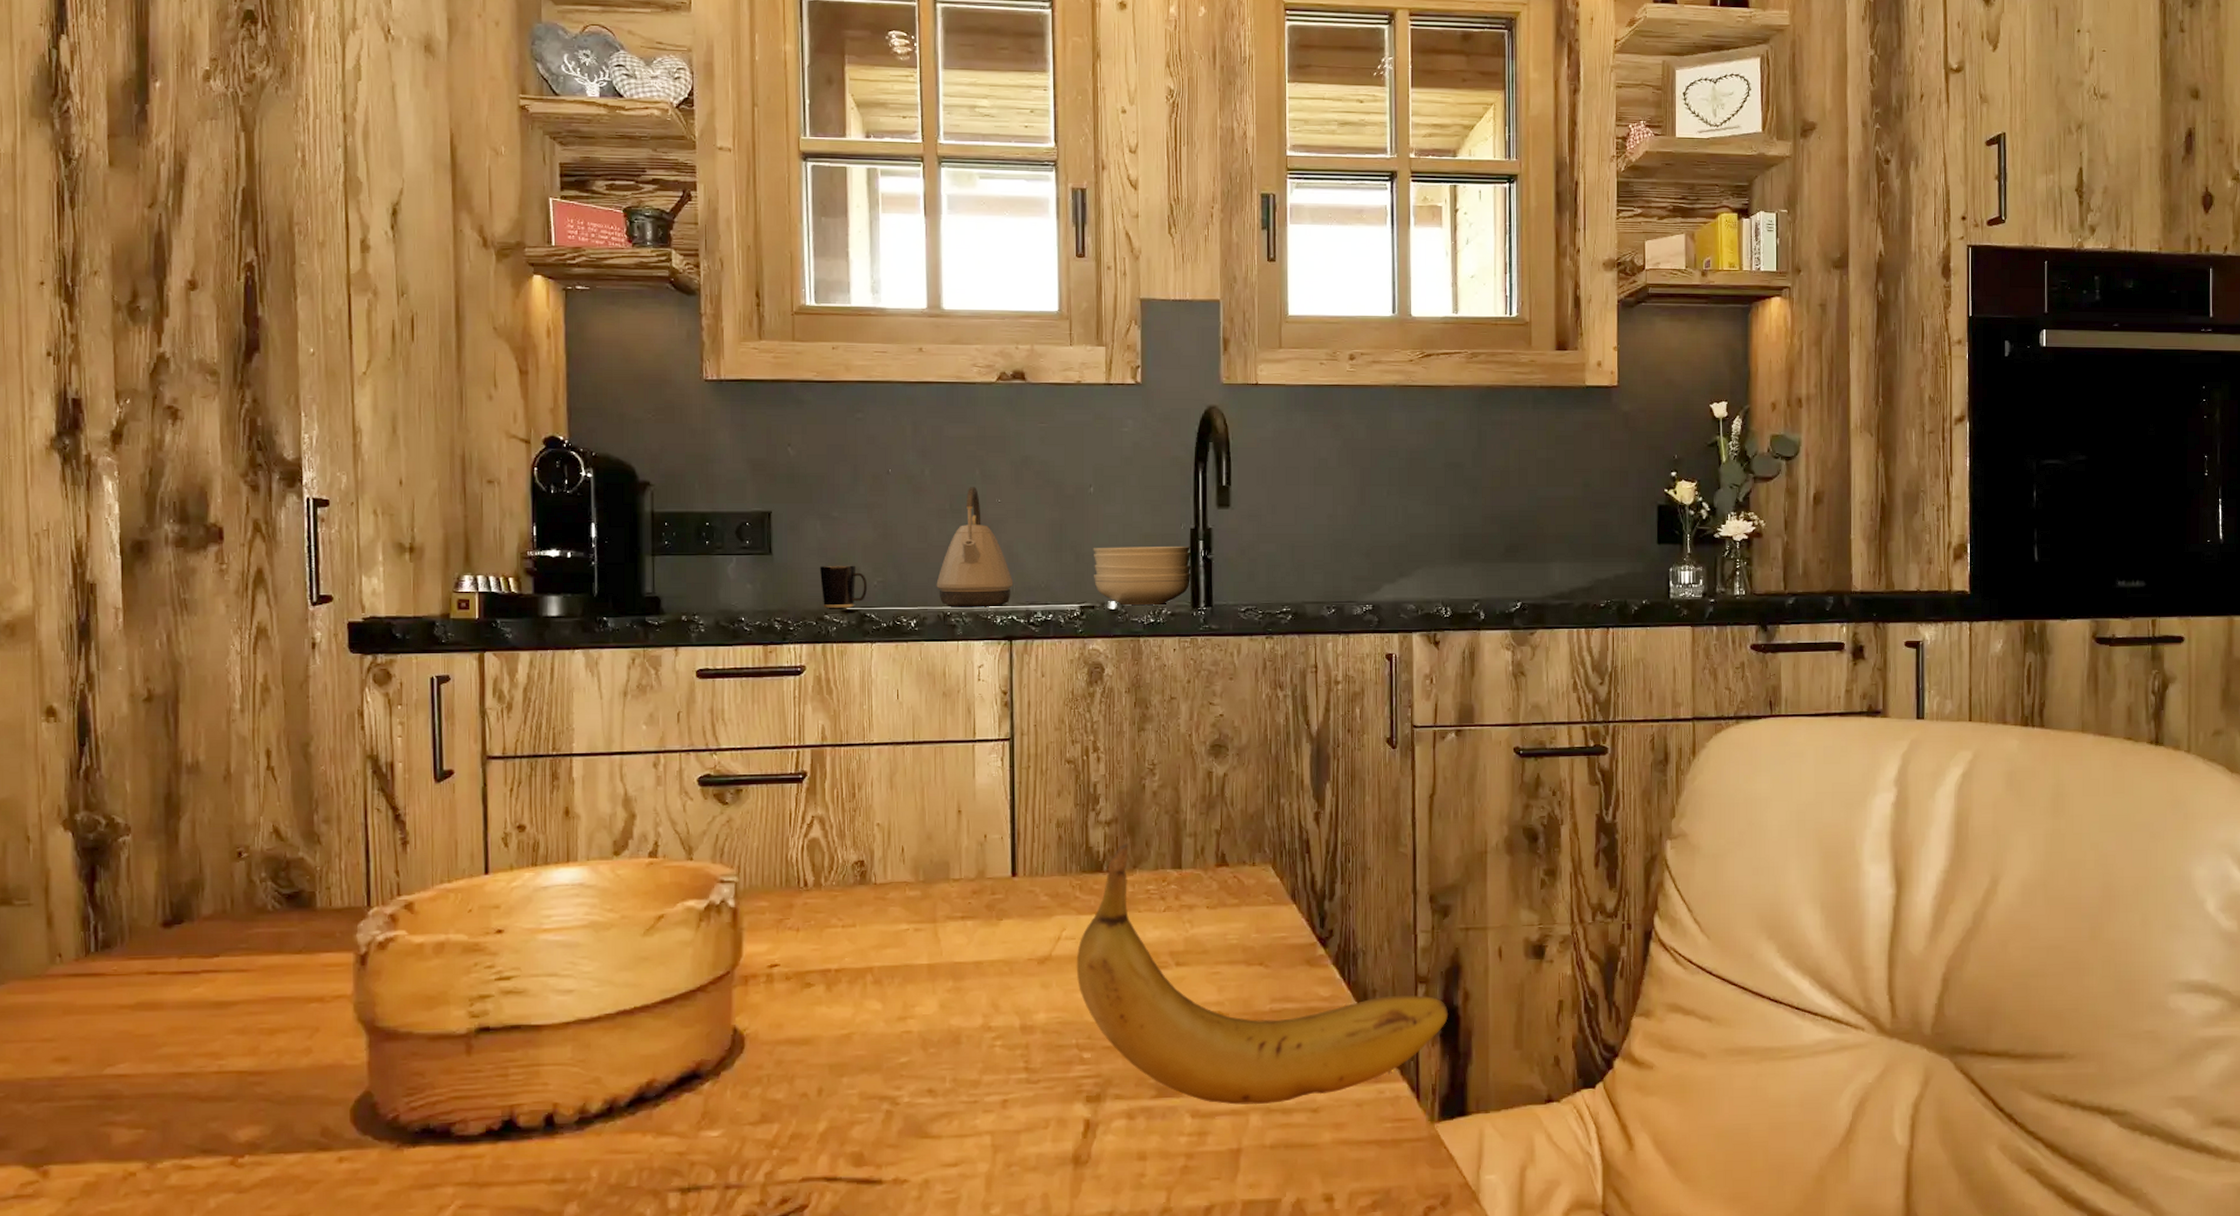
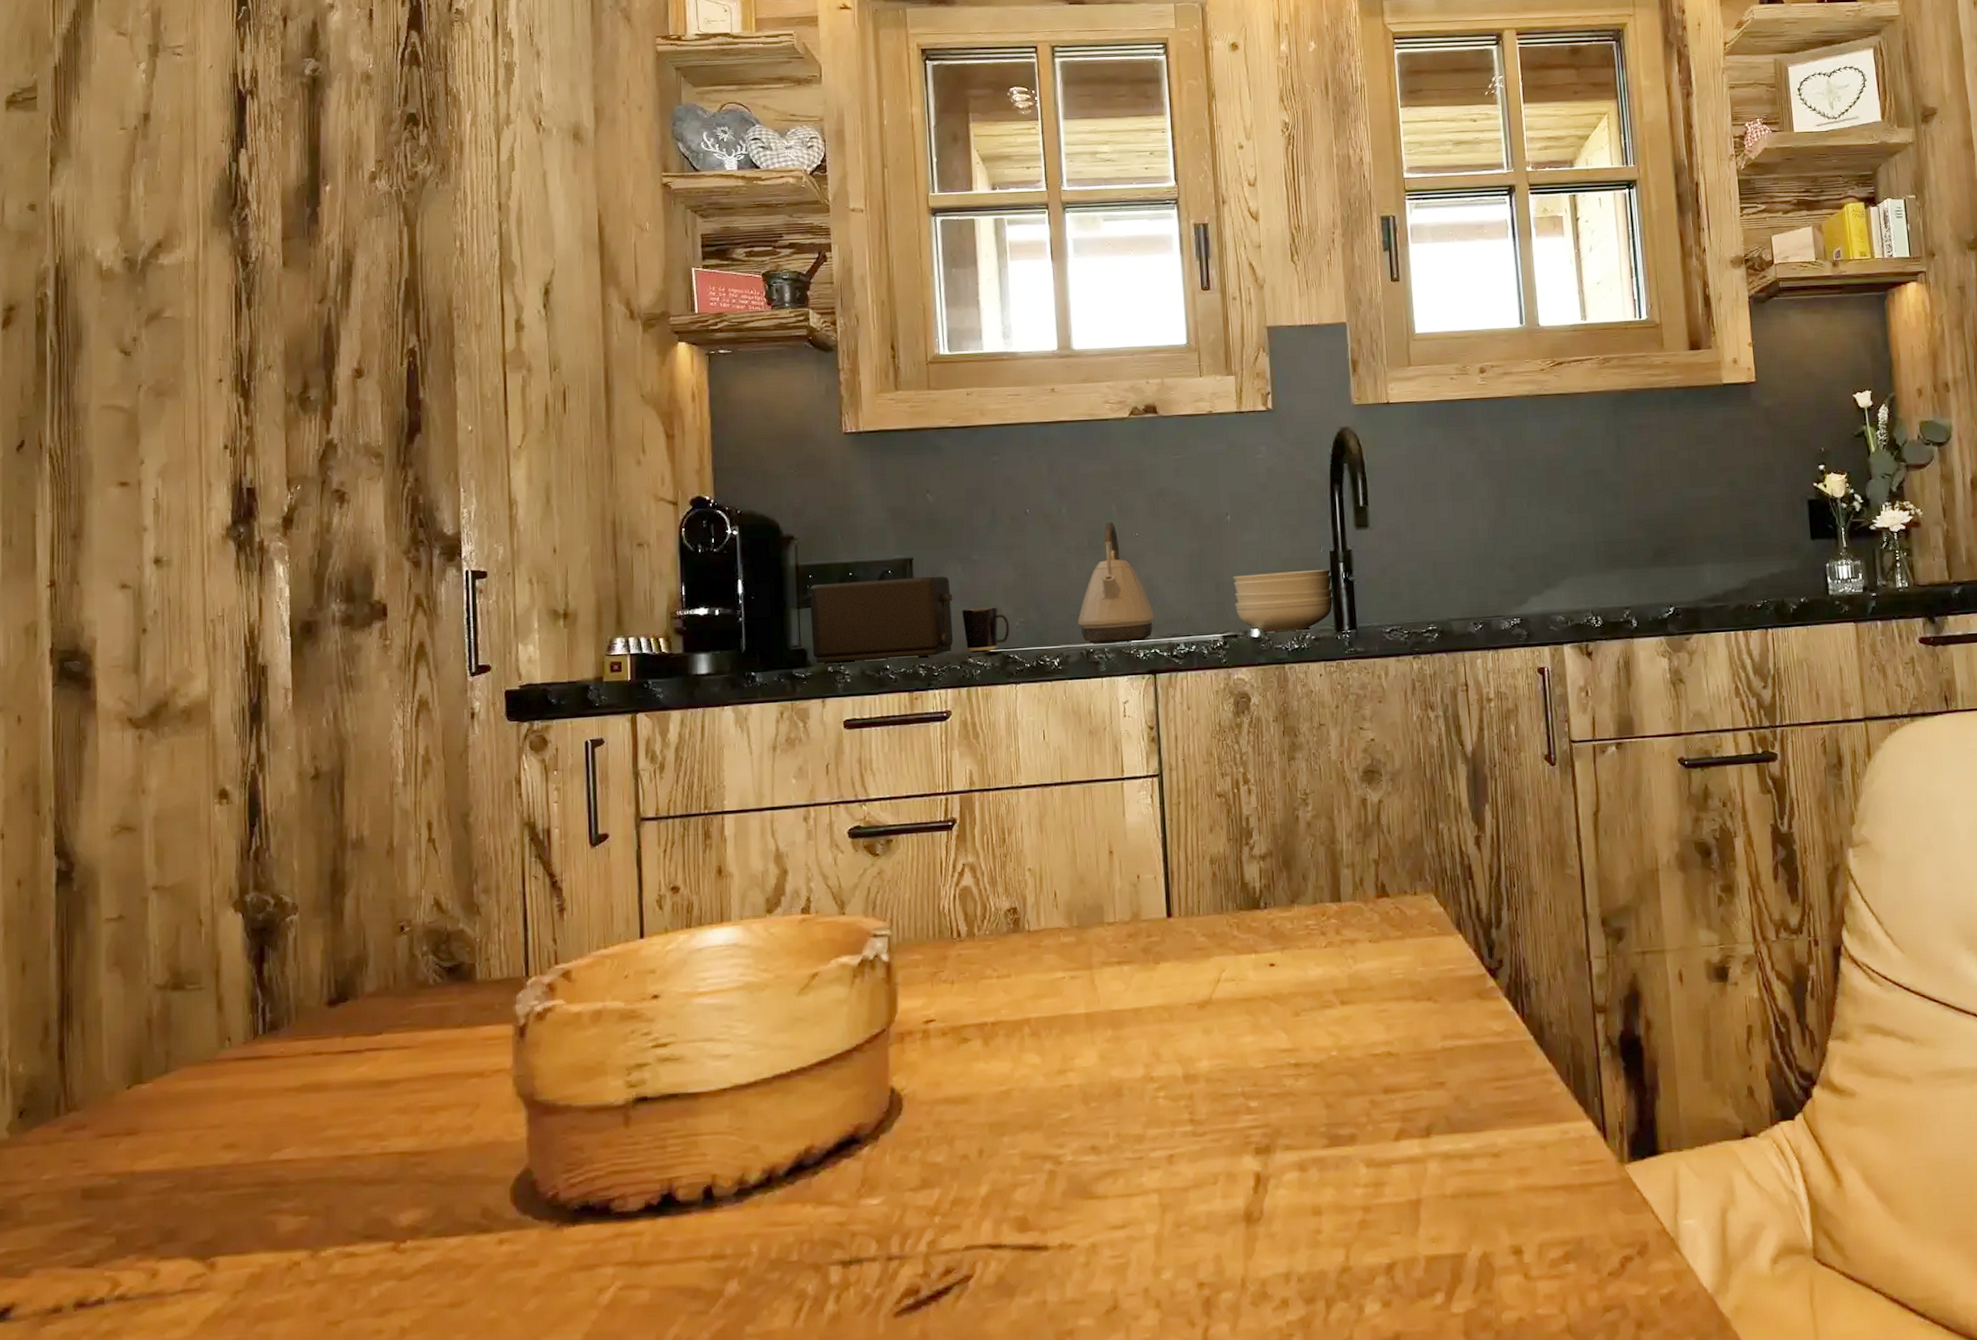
toaster: none [664,530,811,613] -> present [809,576,954,665]
fruit: present [1076,844,1449,1105] -> none [1237,878,1631,1152]

